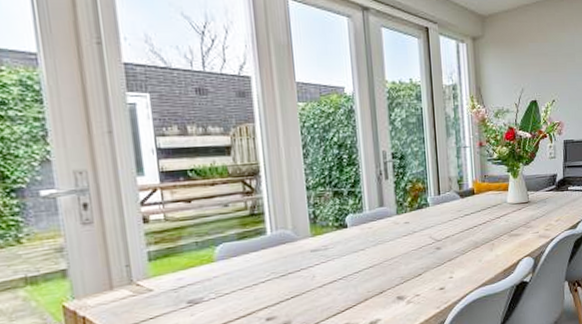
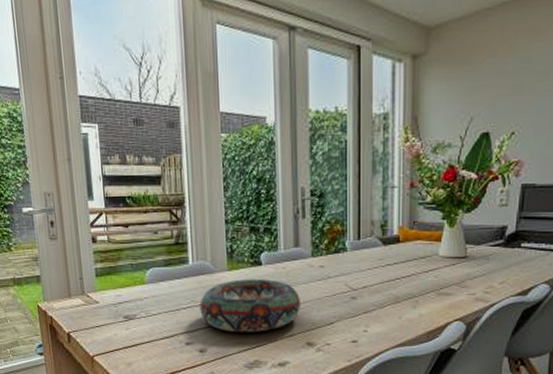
decorative bowl: none [281,240,389,299] -> present [200,279,300,333]

